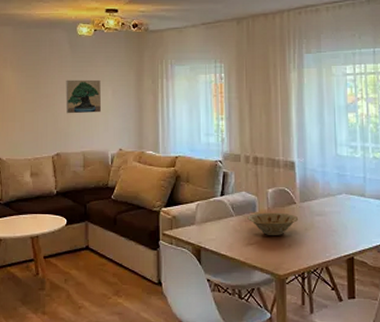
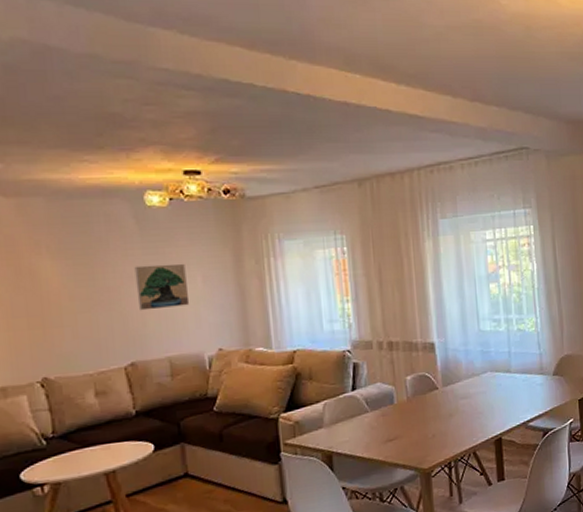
bowl: present [247,212,299,235] -> none [384,400,442,428]

